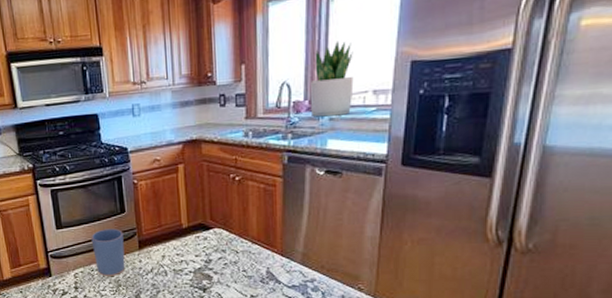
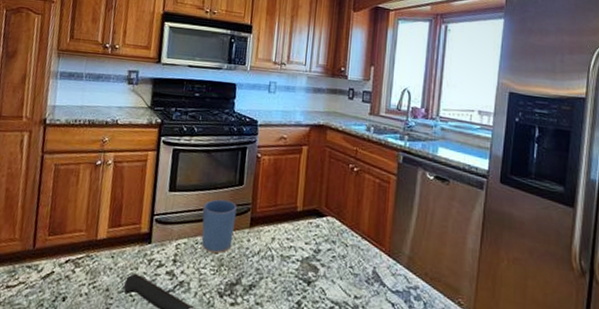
planter: present [309,41,354,117] -> none [426,63,464,128]

